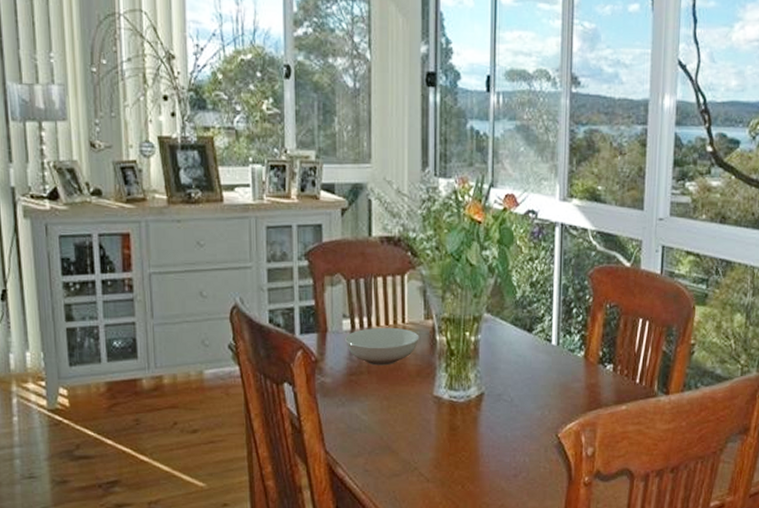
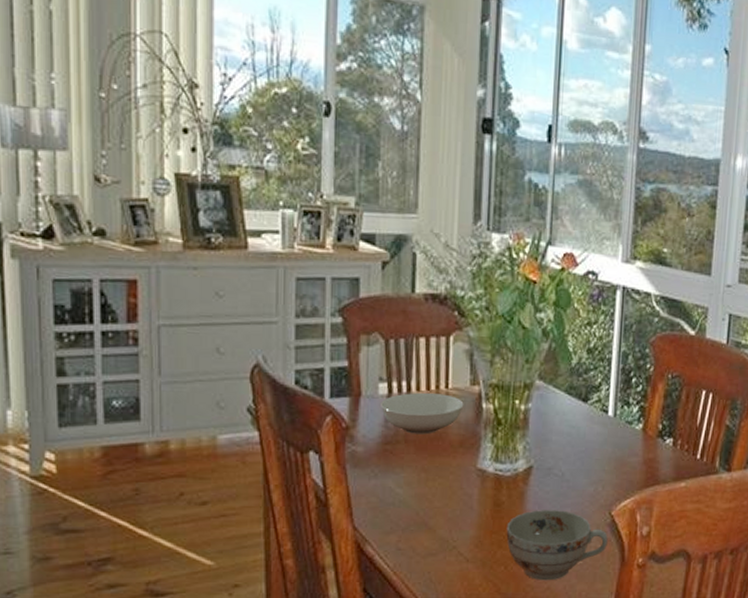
teacup: none [462,433,557,499] -> present [506,510,609,581]

